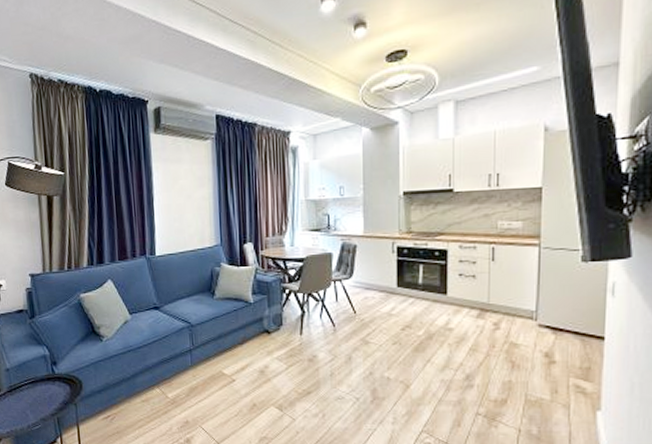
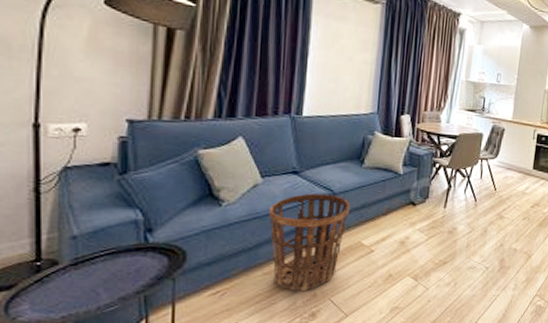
basket: none [140,326,208,418] -> present [269,193,351,291]

